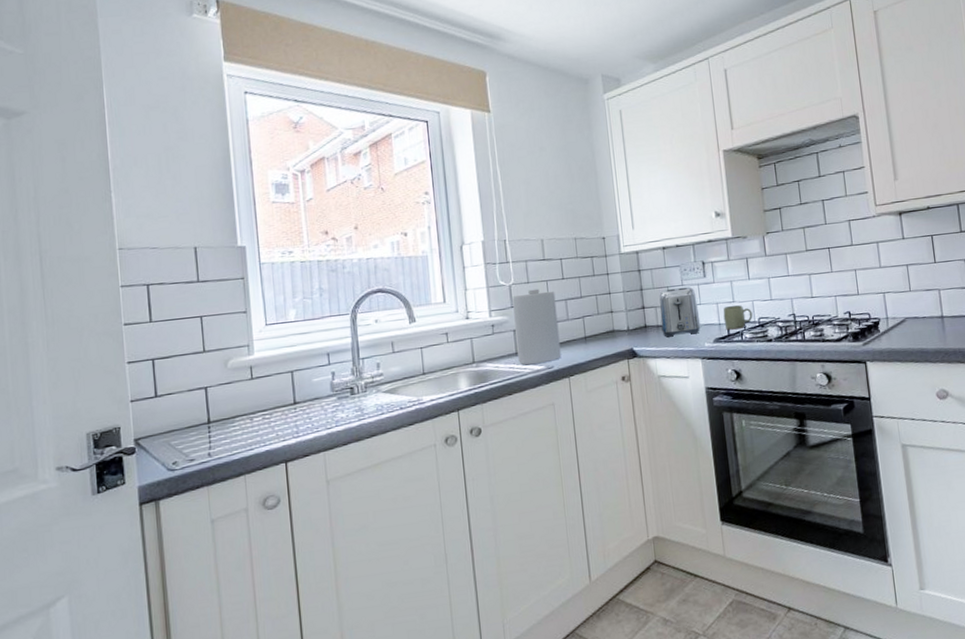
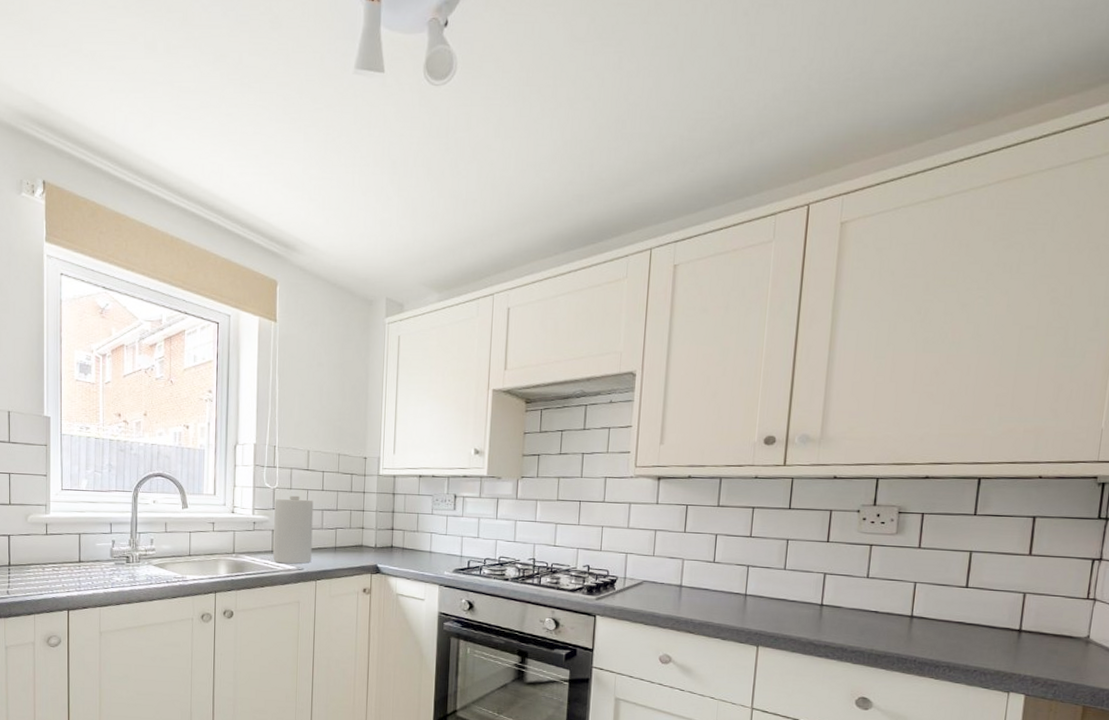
toaster: present [659,286,701,338] -> none [406,515,444,562]
mug: present [723,305,753,331] -> none [466,541,494,565]

